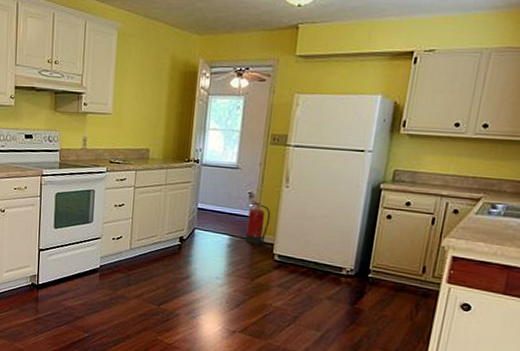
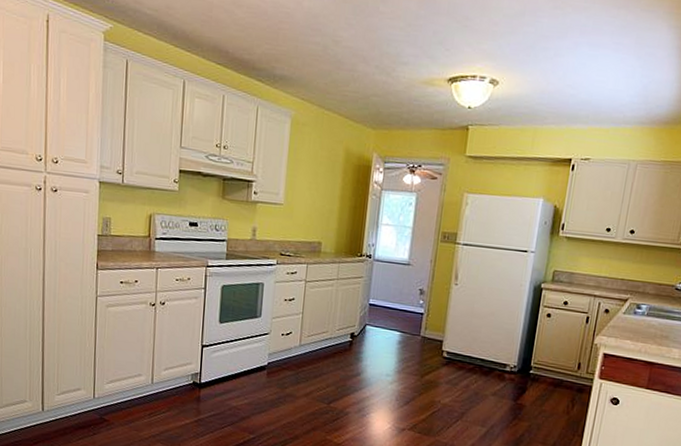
fire extinguisher: present [245,199,271,245] -> none [415,296,441,341]

